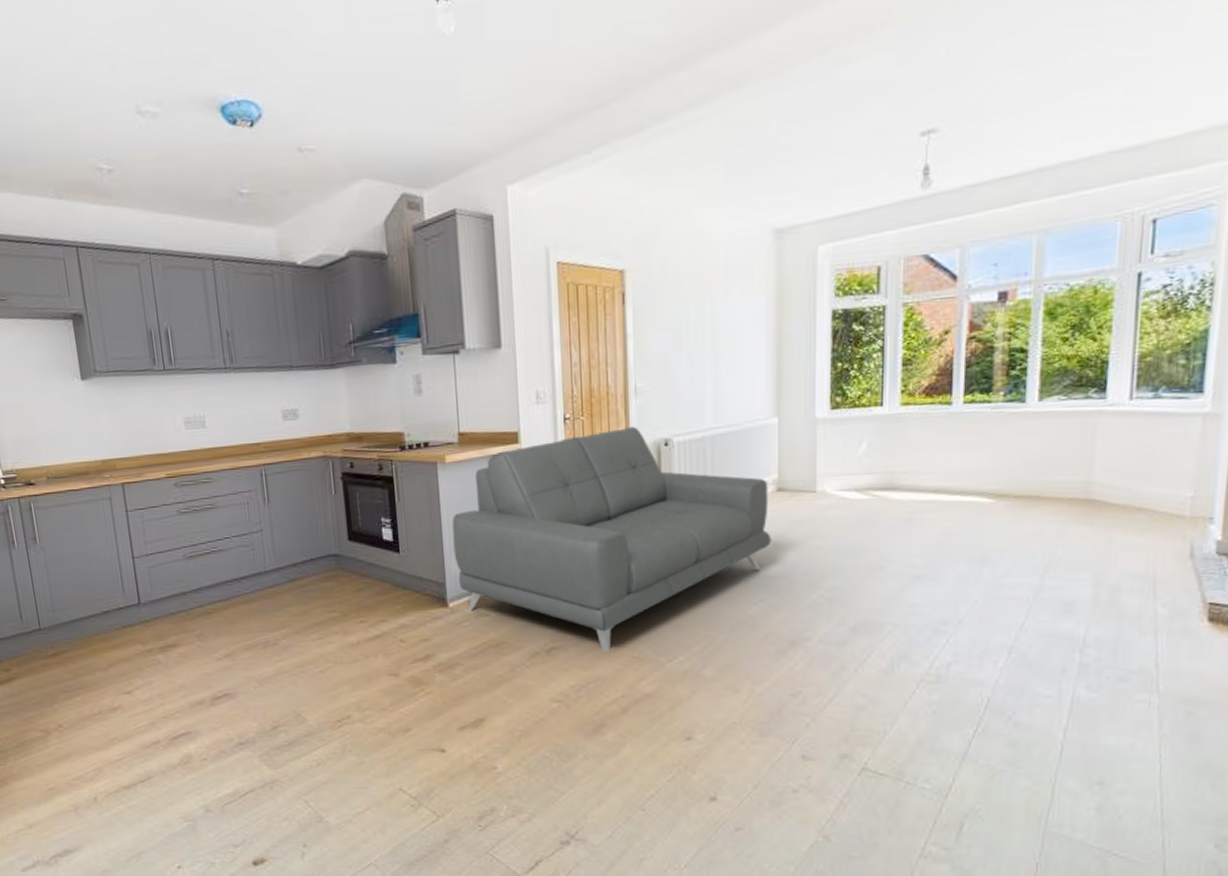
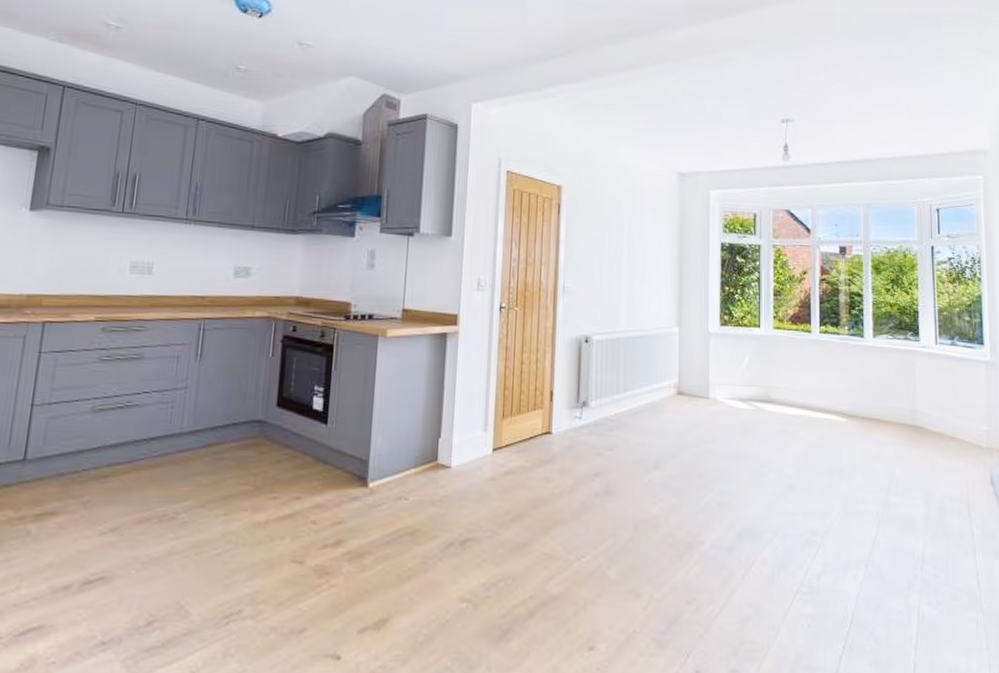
sofa: present [452,426,772,652] -> none [381,321,672,547]

